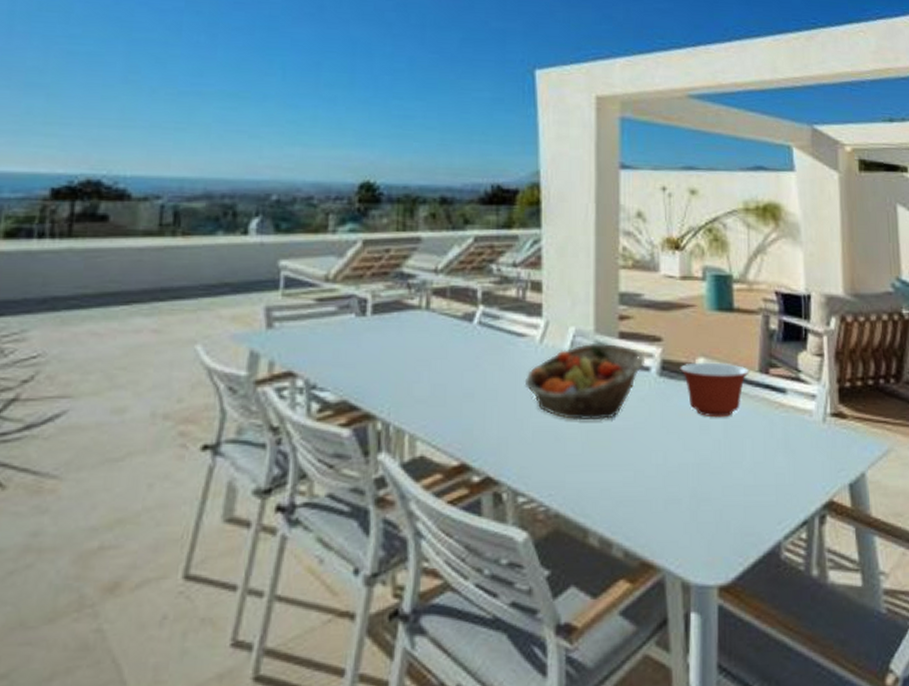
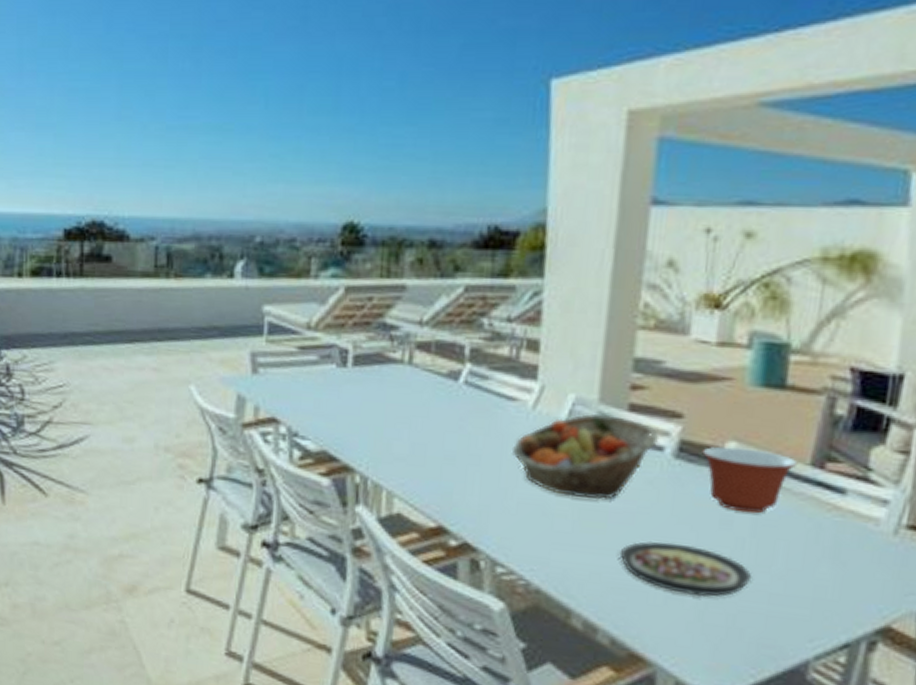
plate: none [624,452,730,498] -> present [619,541,752,597]

